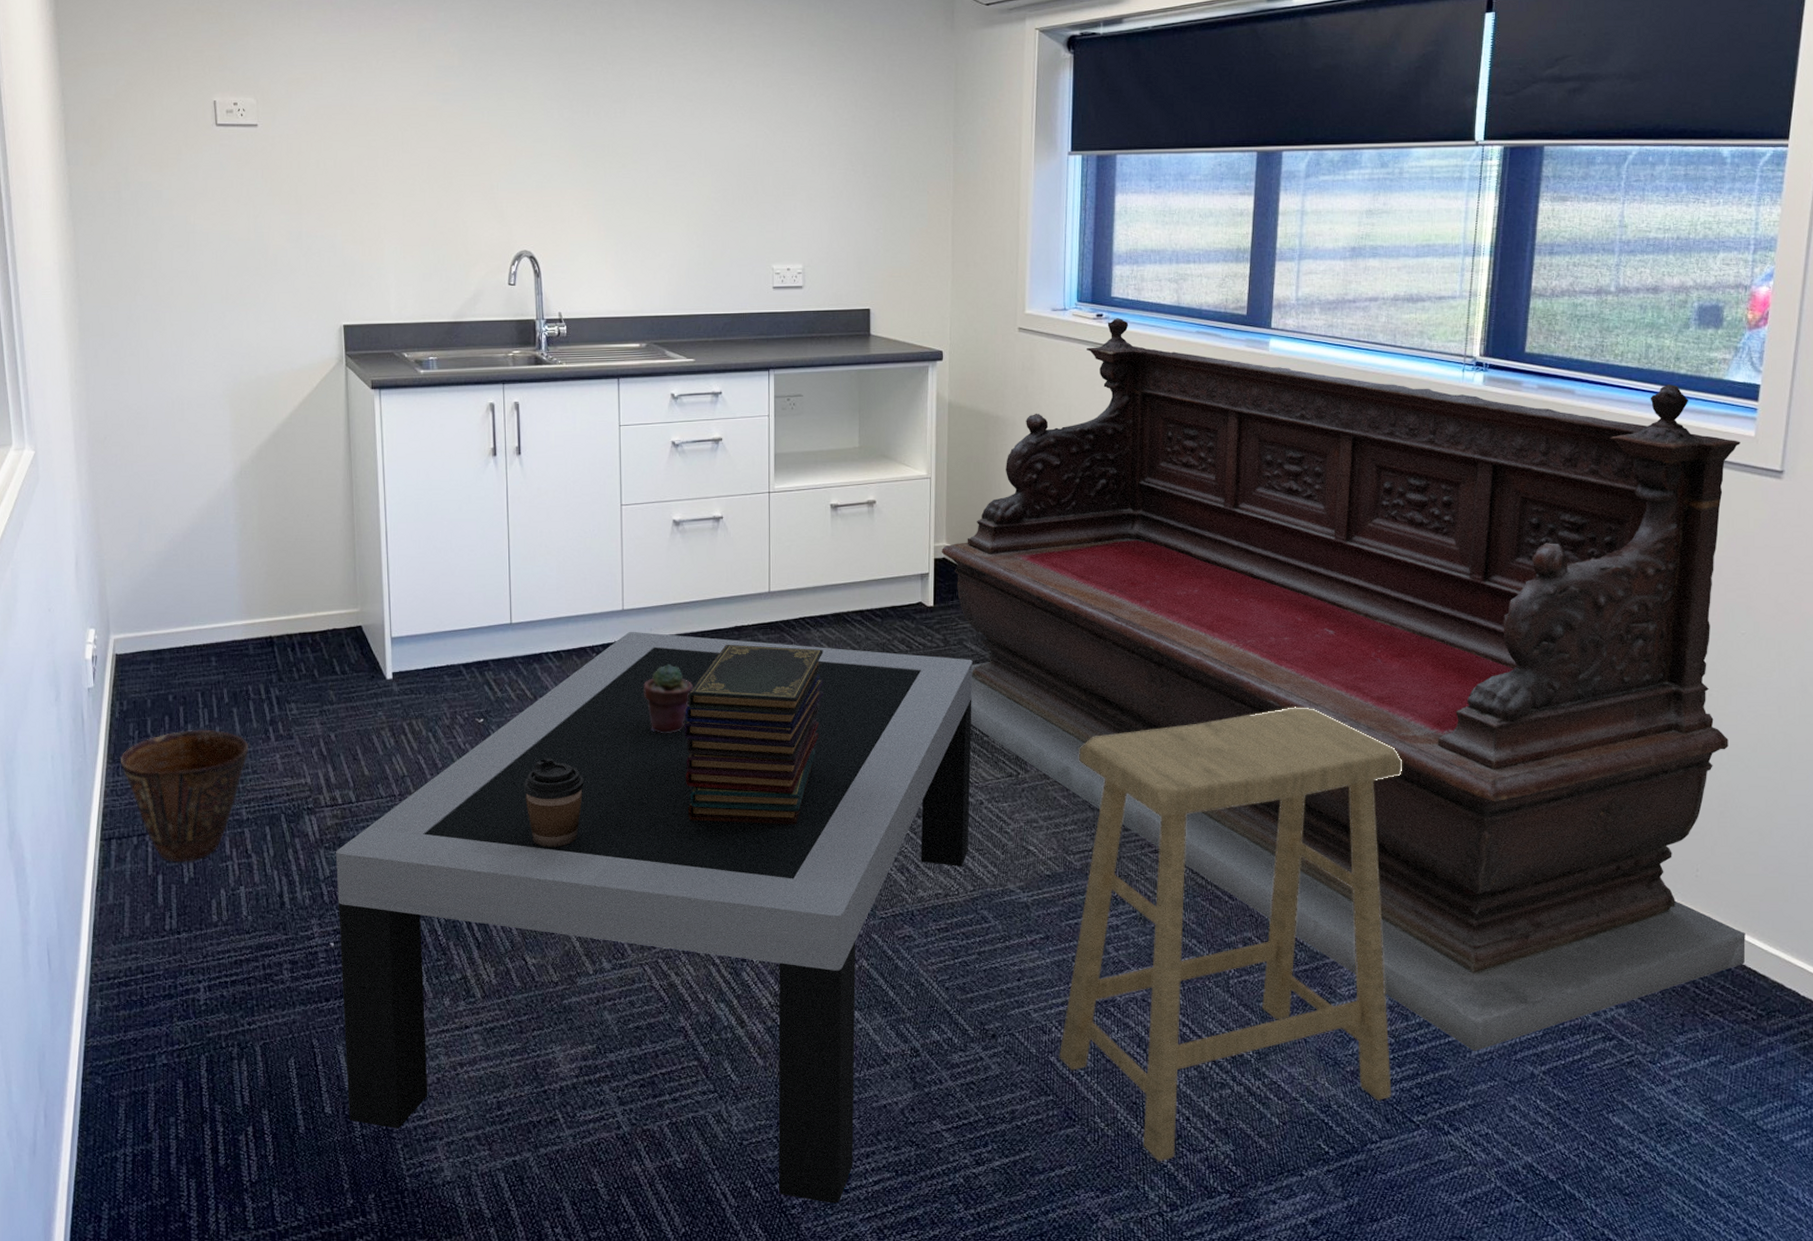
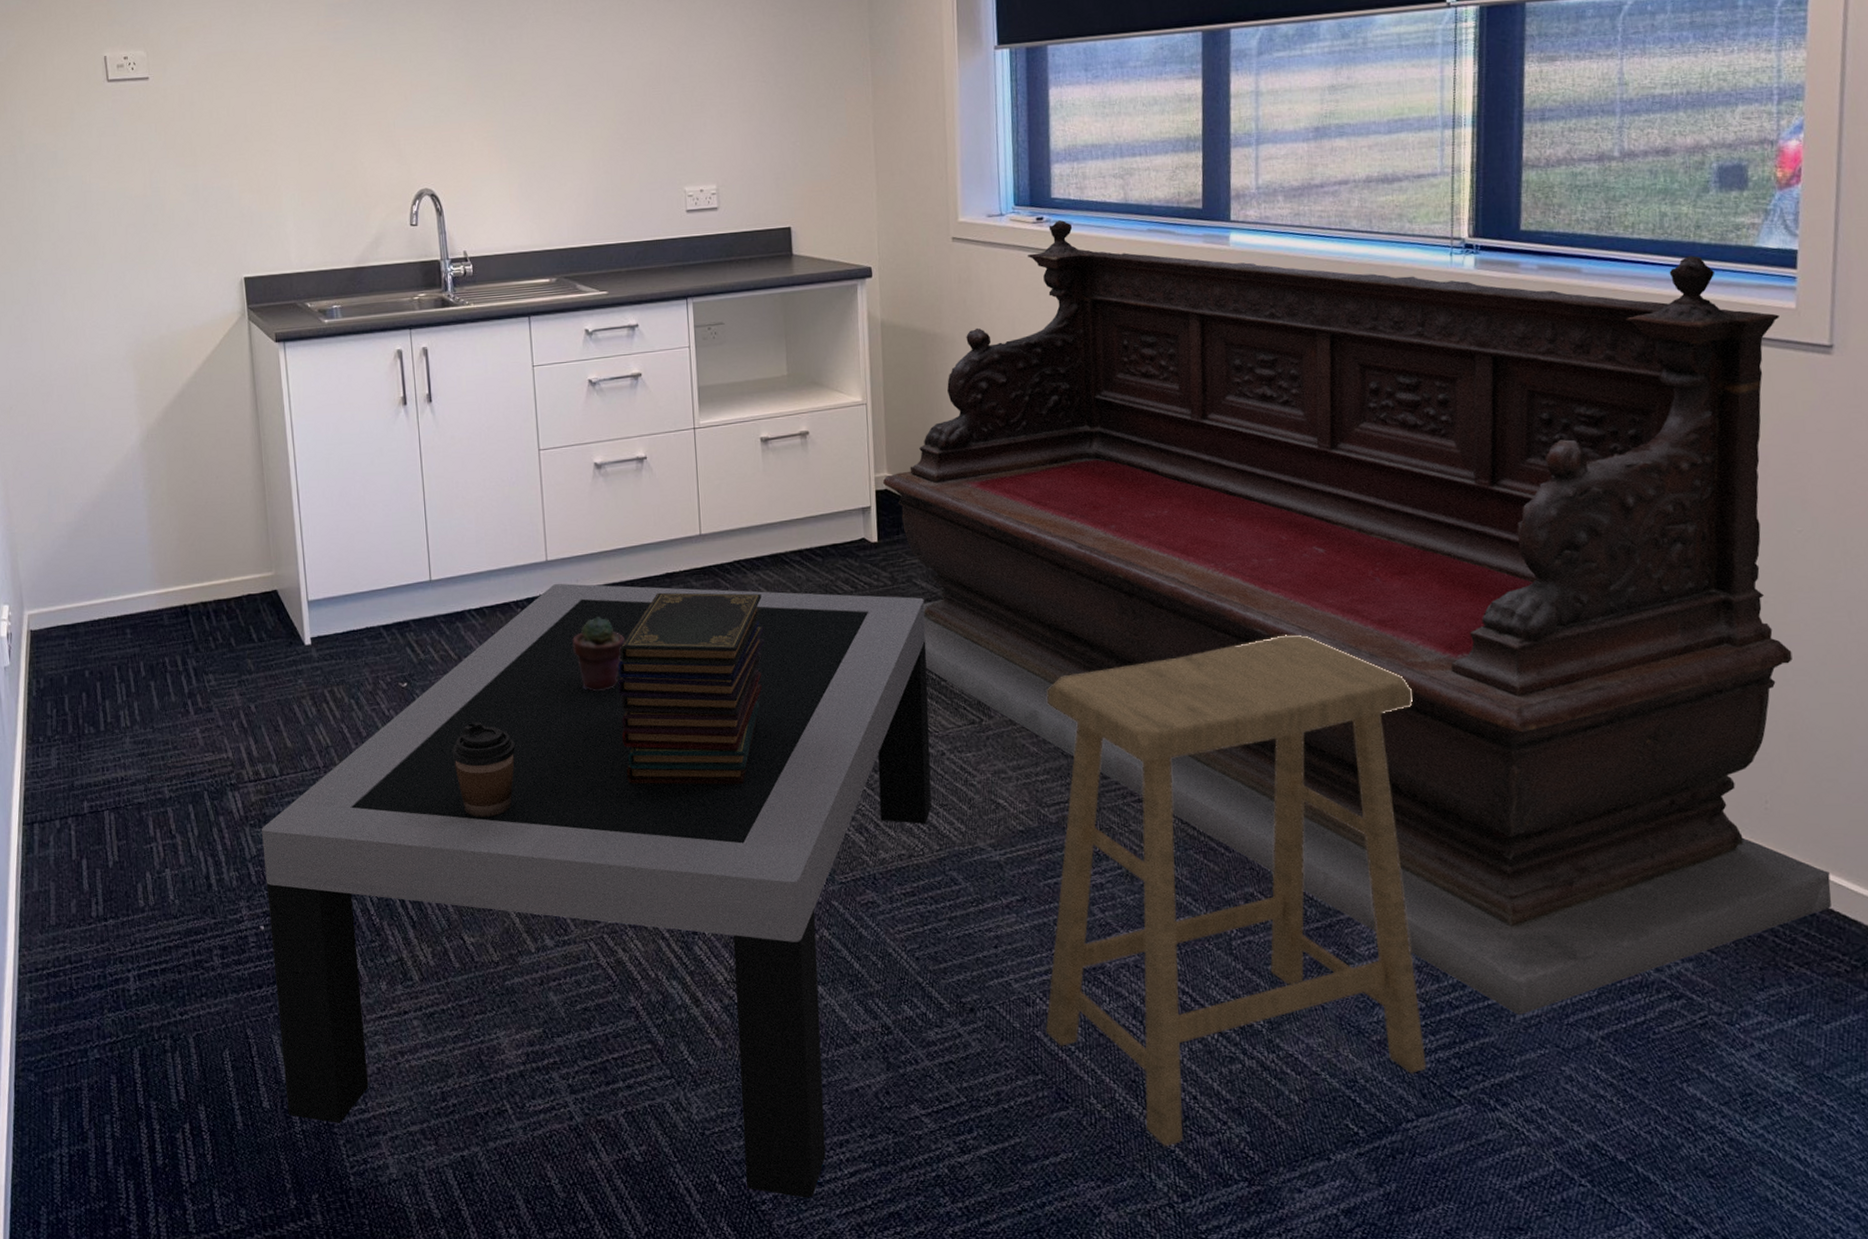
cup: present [121,729,248,862] -> none [40,705,168,846]

